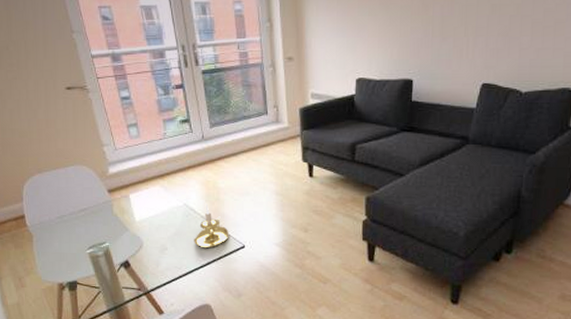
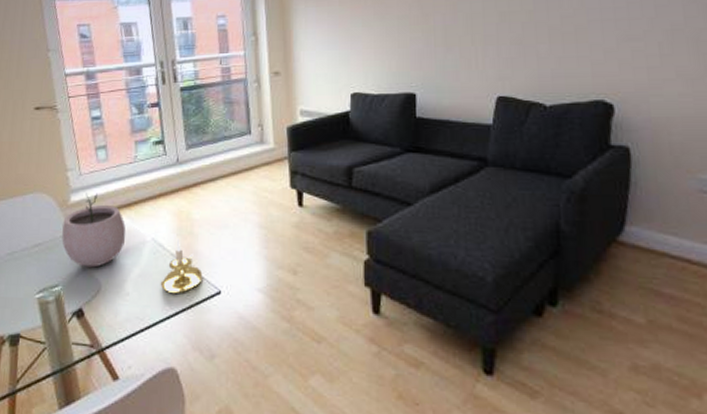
plant pot: none [104,165,161,228] -> present [62,193,126,268]

